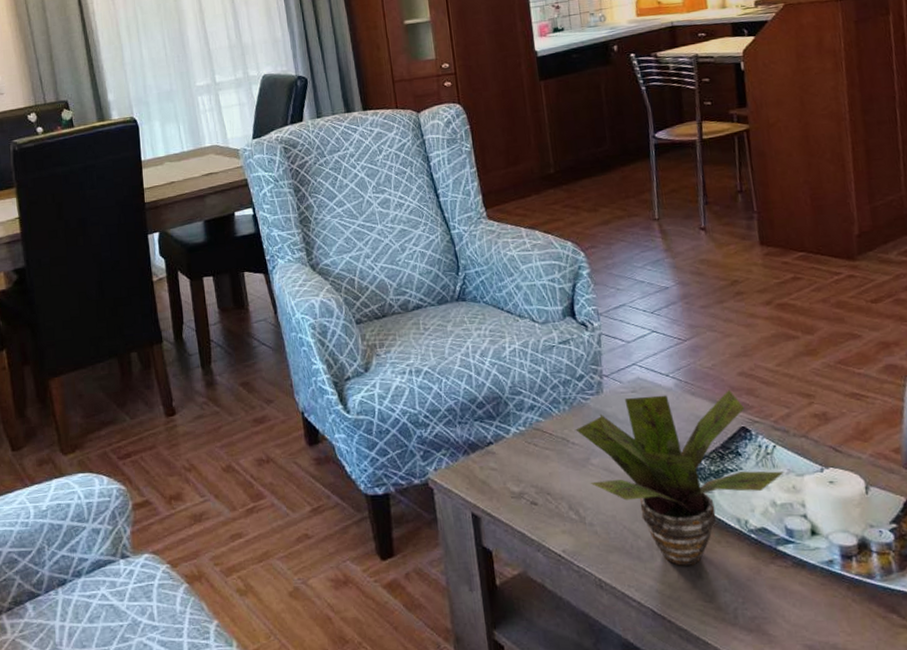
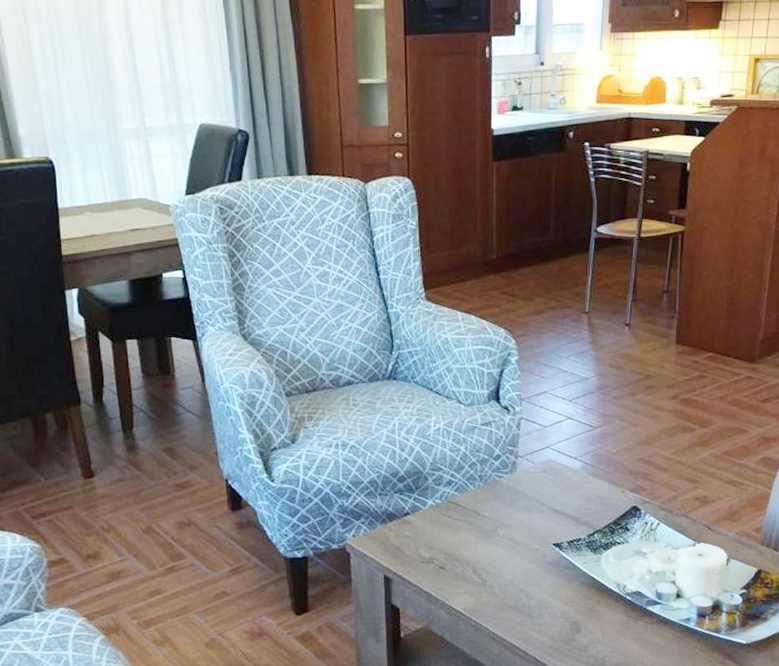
potted plant: present [575,389,784,566] -> none [487,473,663,622]

